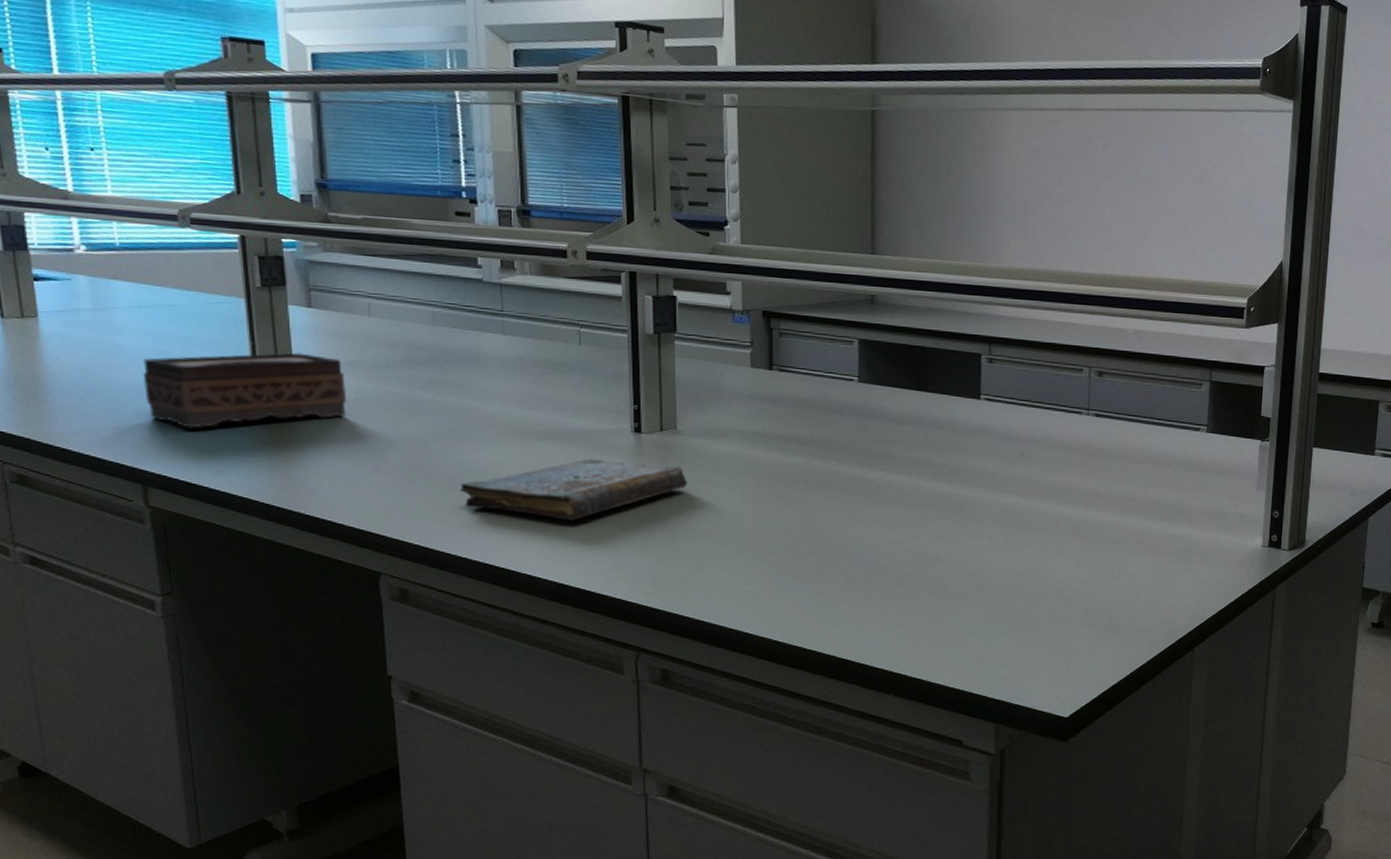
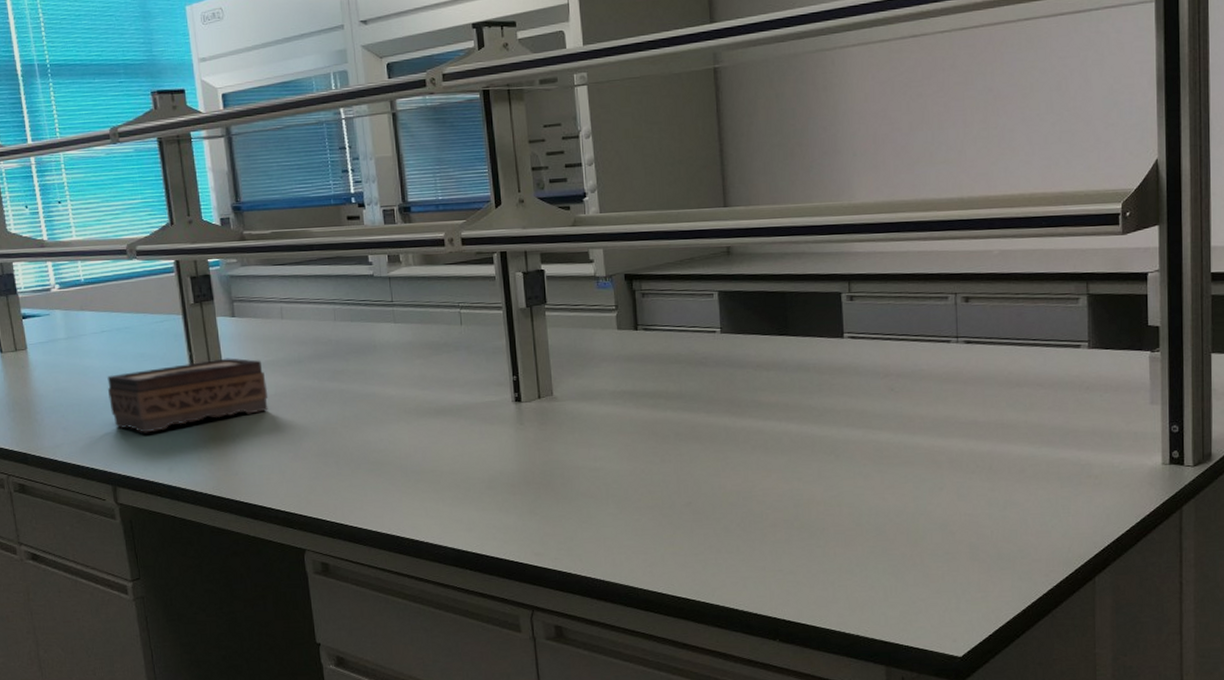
book: present [460,458,688,520] -> none [367,430,567,490]

